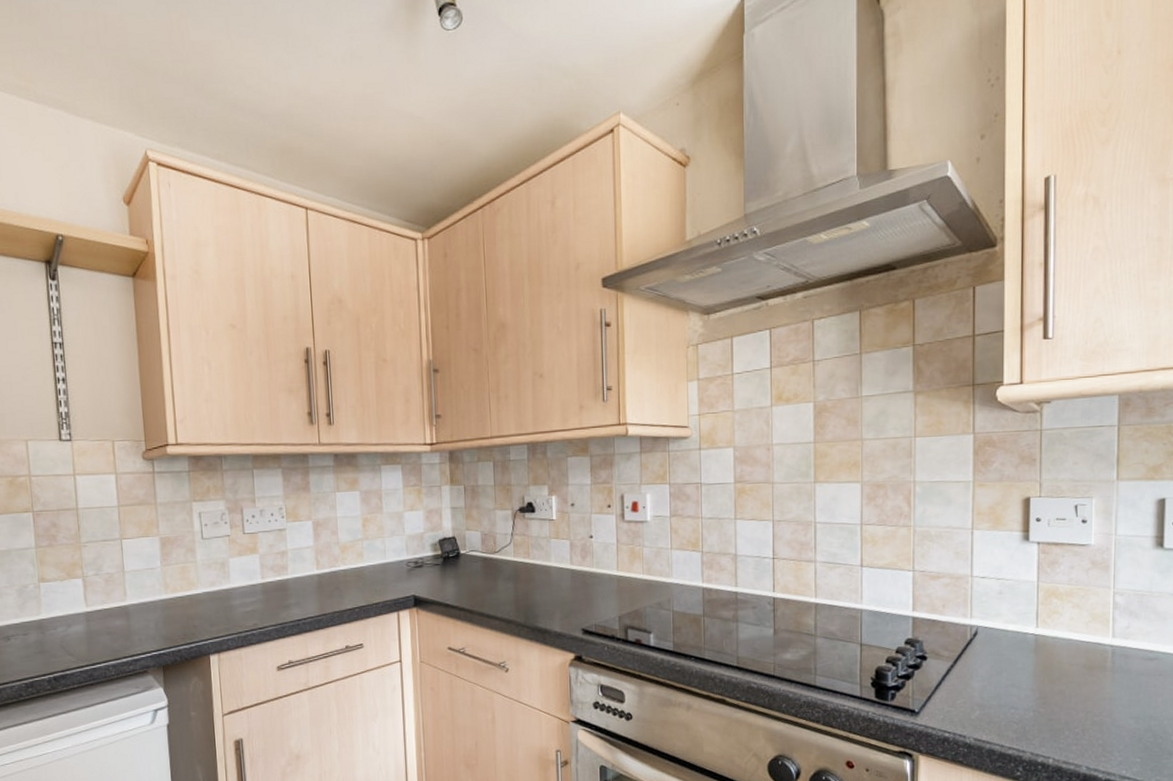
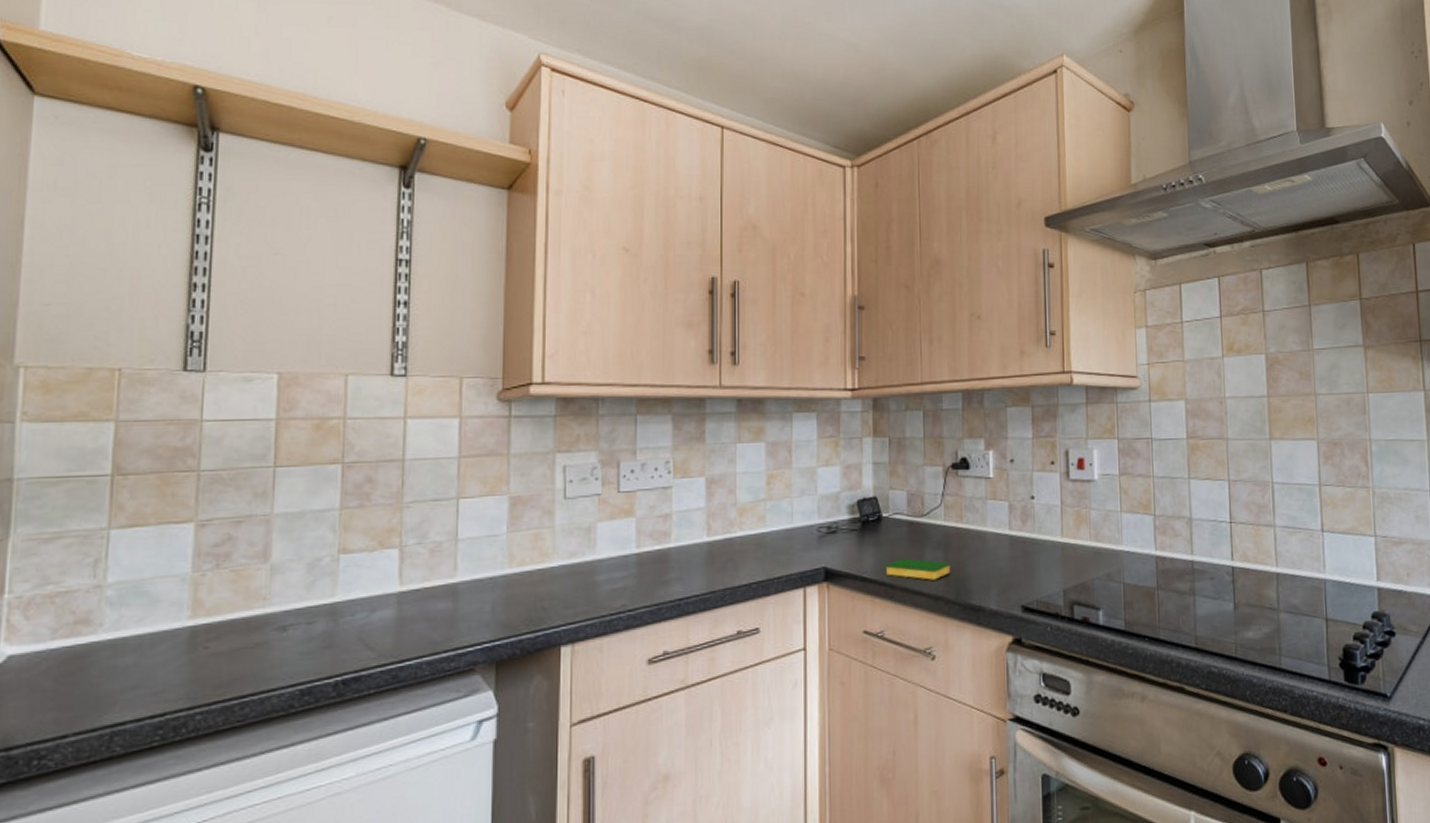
dish sponge: none [465,588,520,607] -> present [886,558,951,580]

